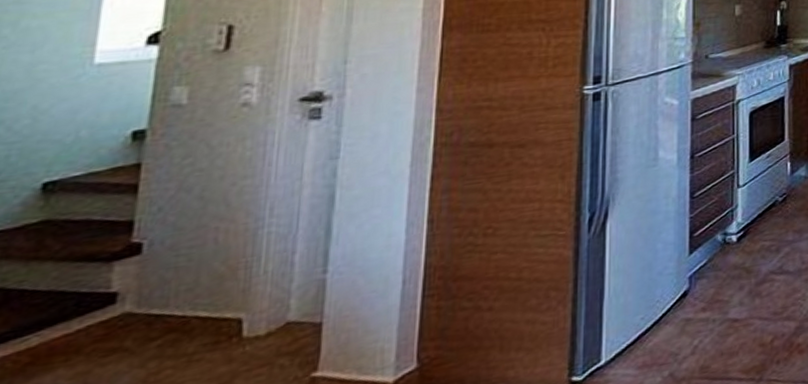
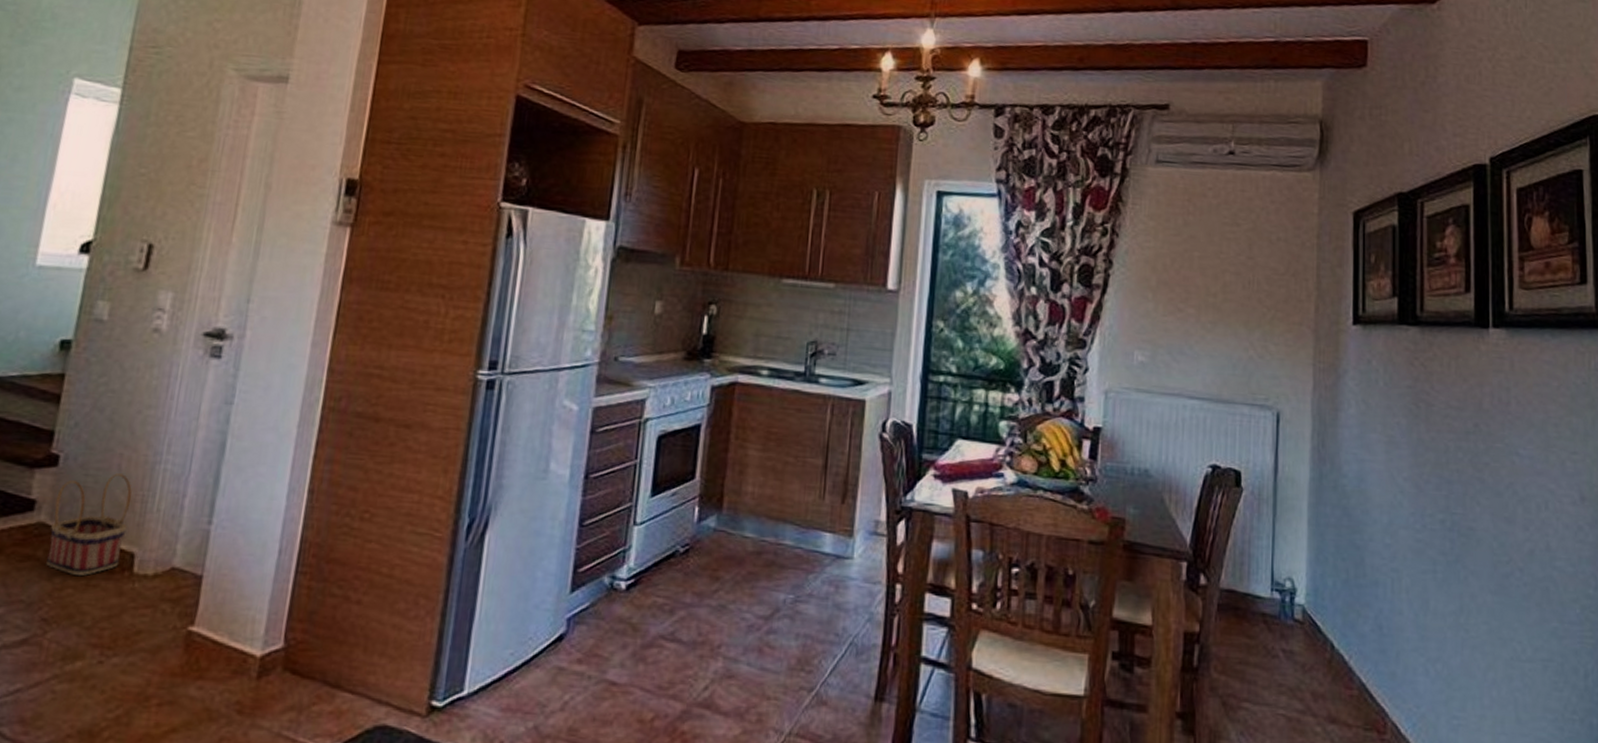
basket: none [137,246,234,356] -> present [46,473,132,576]

